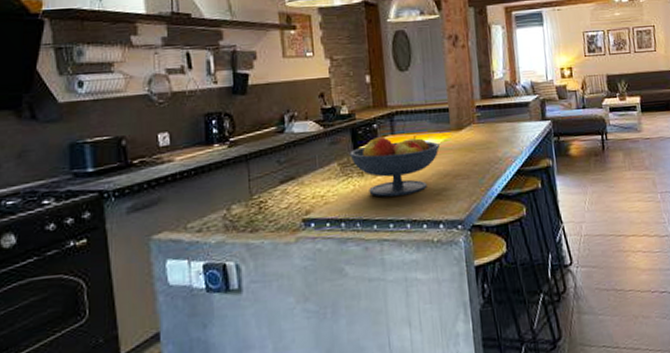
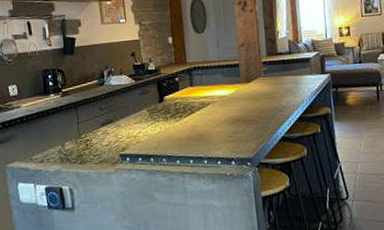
fruit bowl: present [349,135,440,197] -> none [156,87,231,138]

